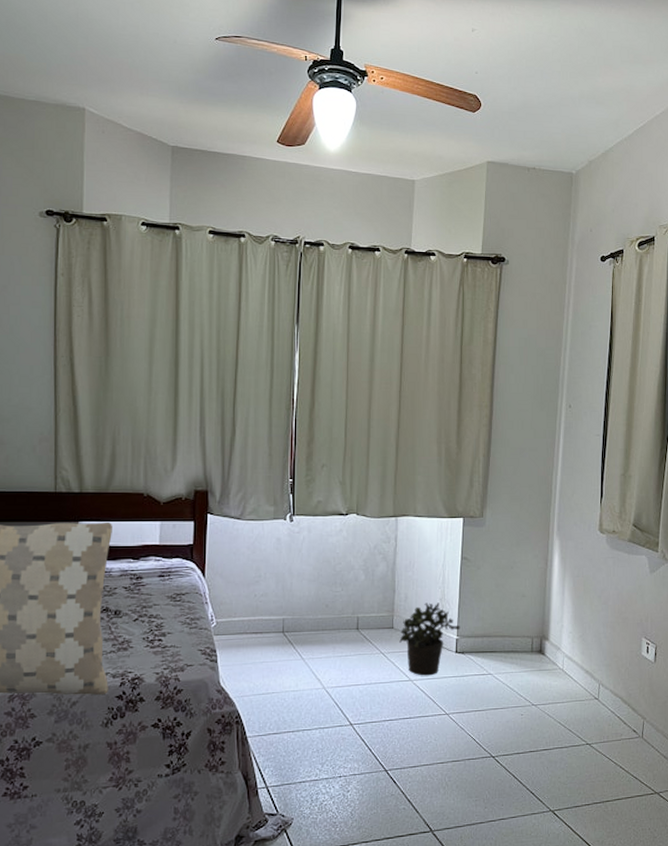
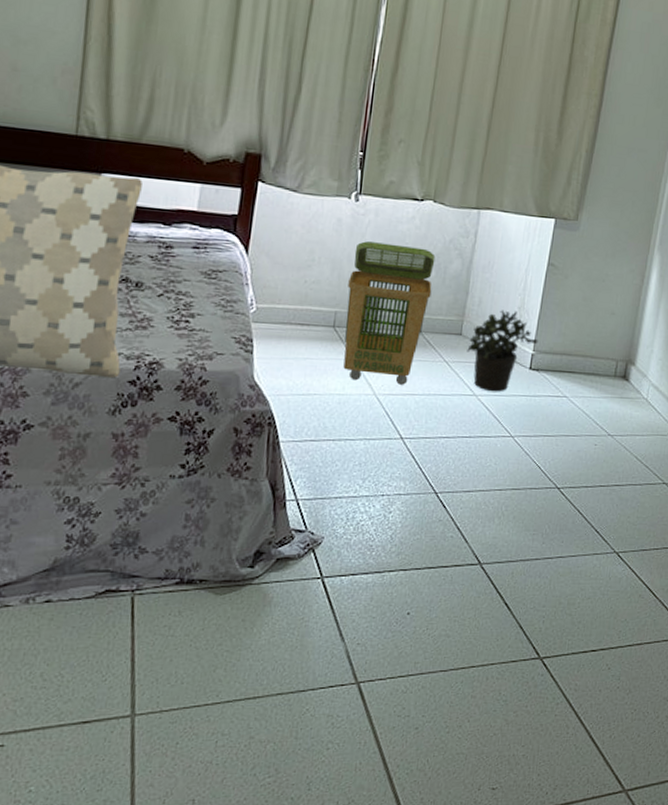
laundry basket: none [291,555,363,678] -> present [343,241,436,385]

